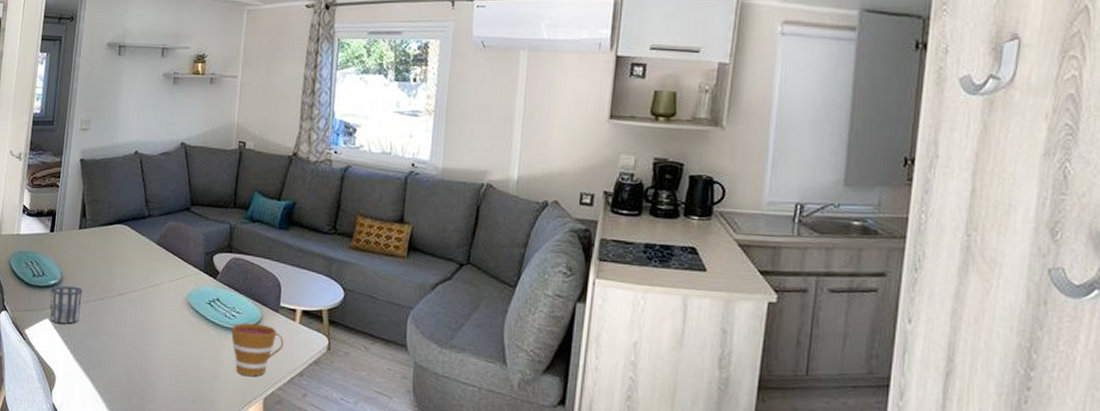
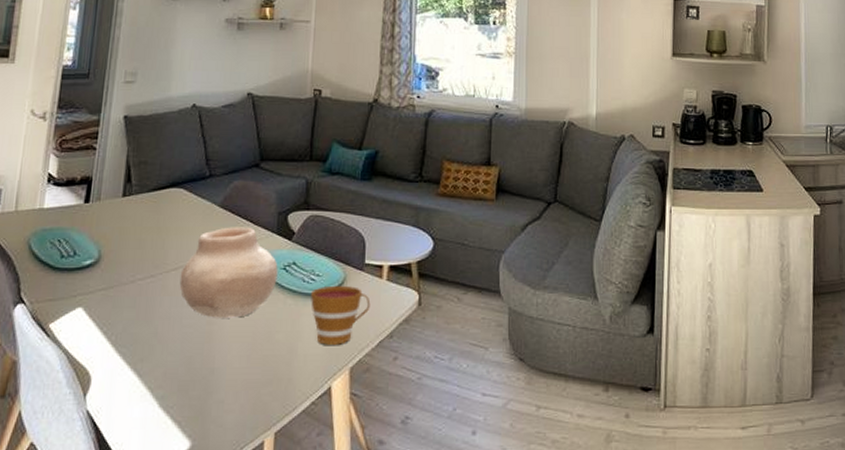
cup: present [50,285,83,324] -> none [83,264,127,310]
vase: none [123,262,204,342] -> present [179,227,278,318]

